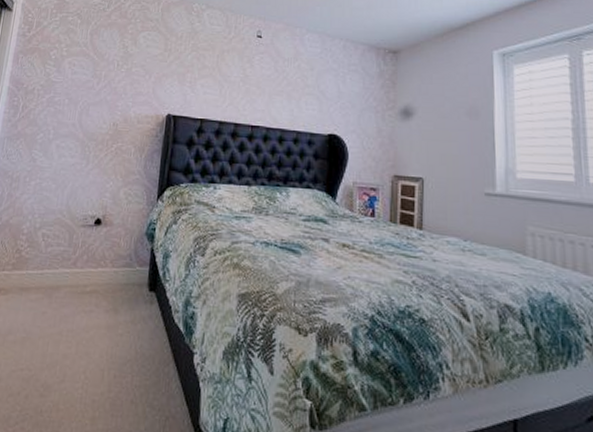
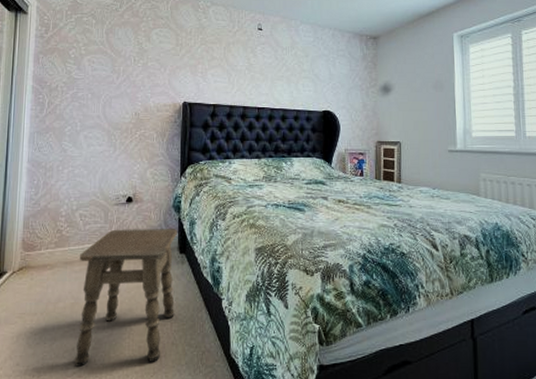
side table: none [18,255,148,423] -> present [74,229,177,367]

